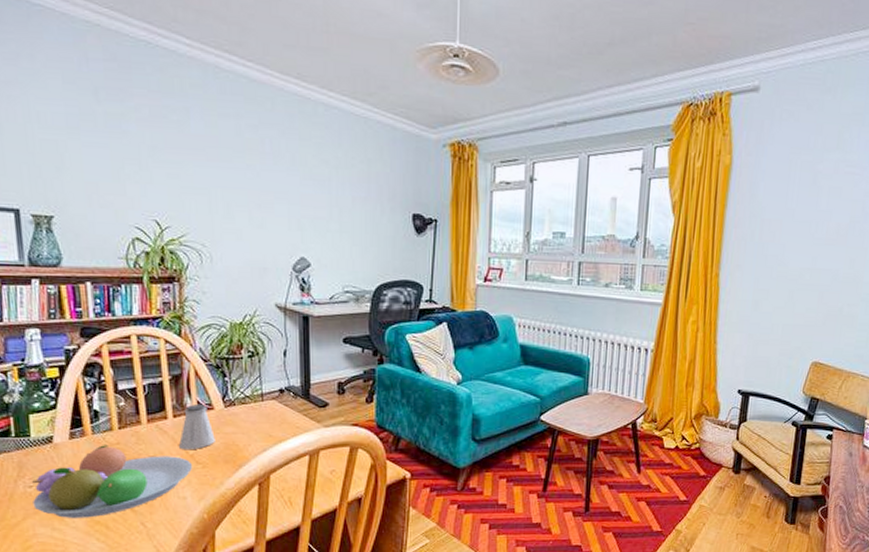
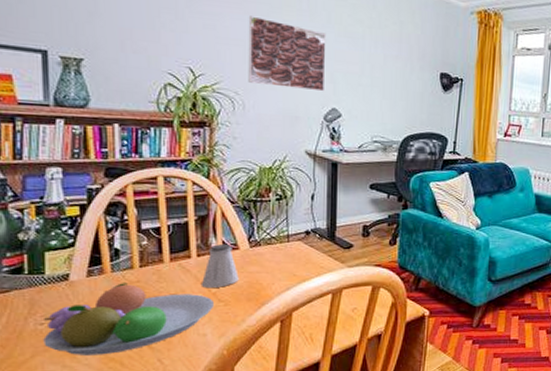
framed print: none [211,162,293,240] -> present [248,16,326,92]

